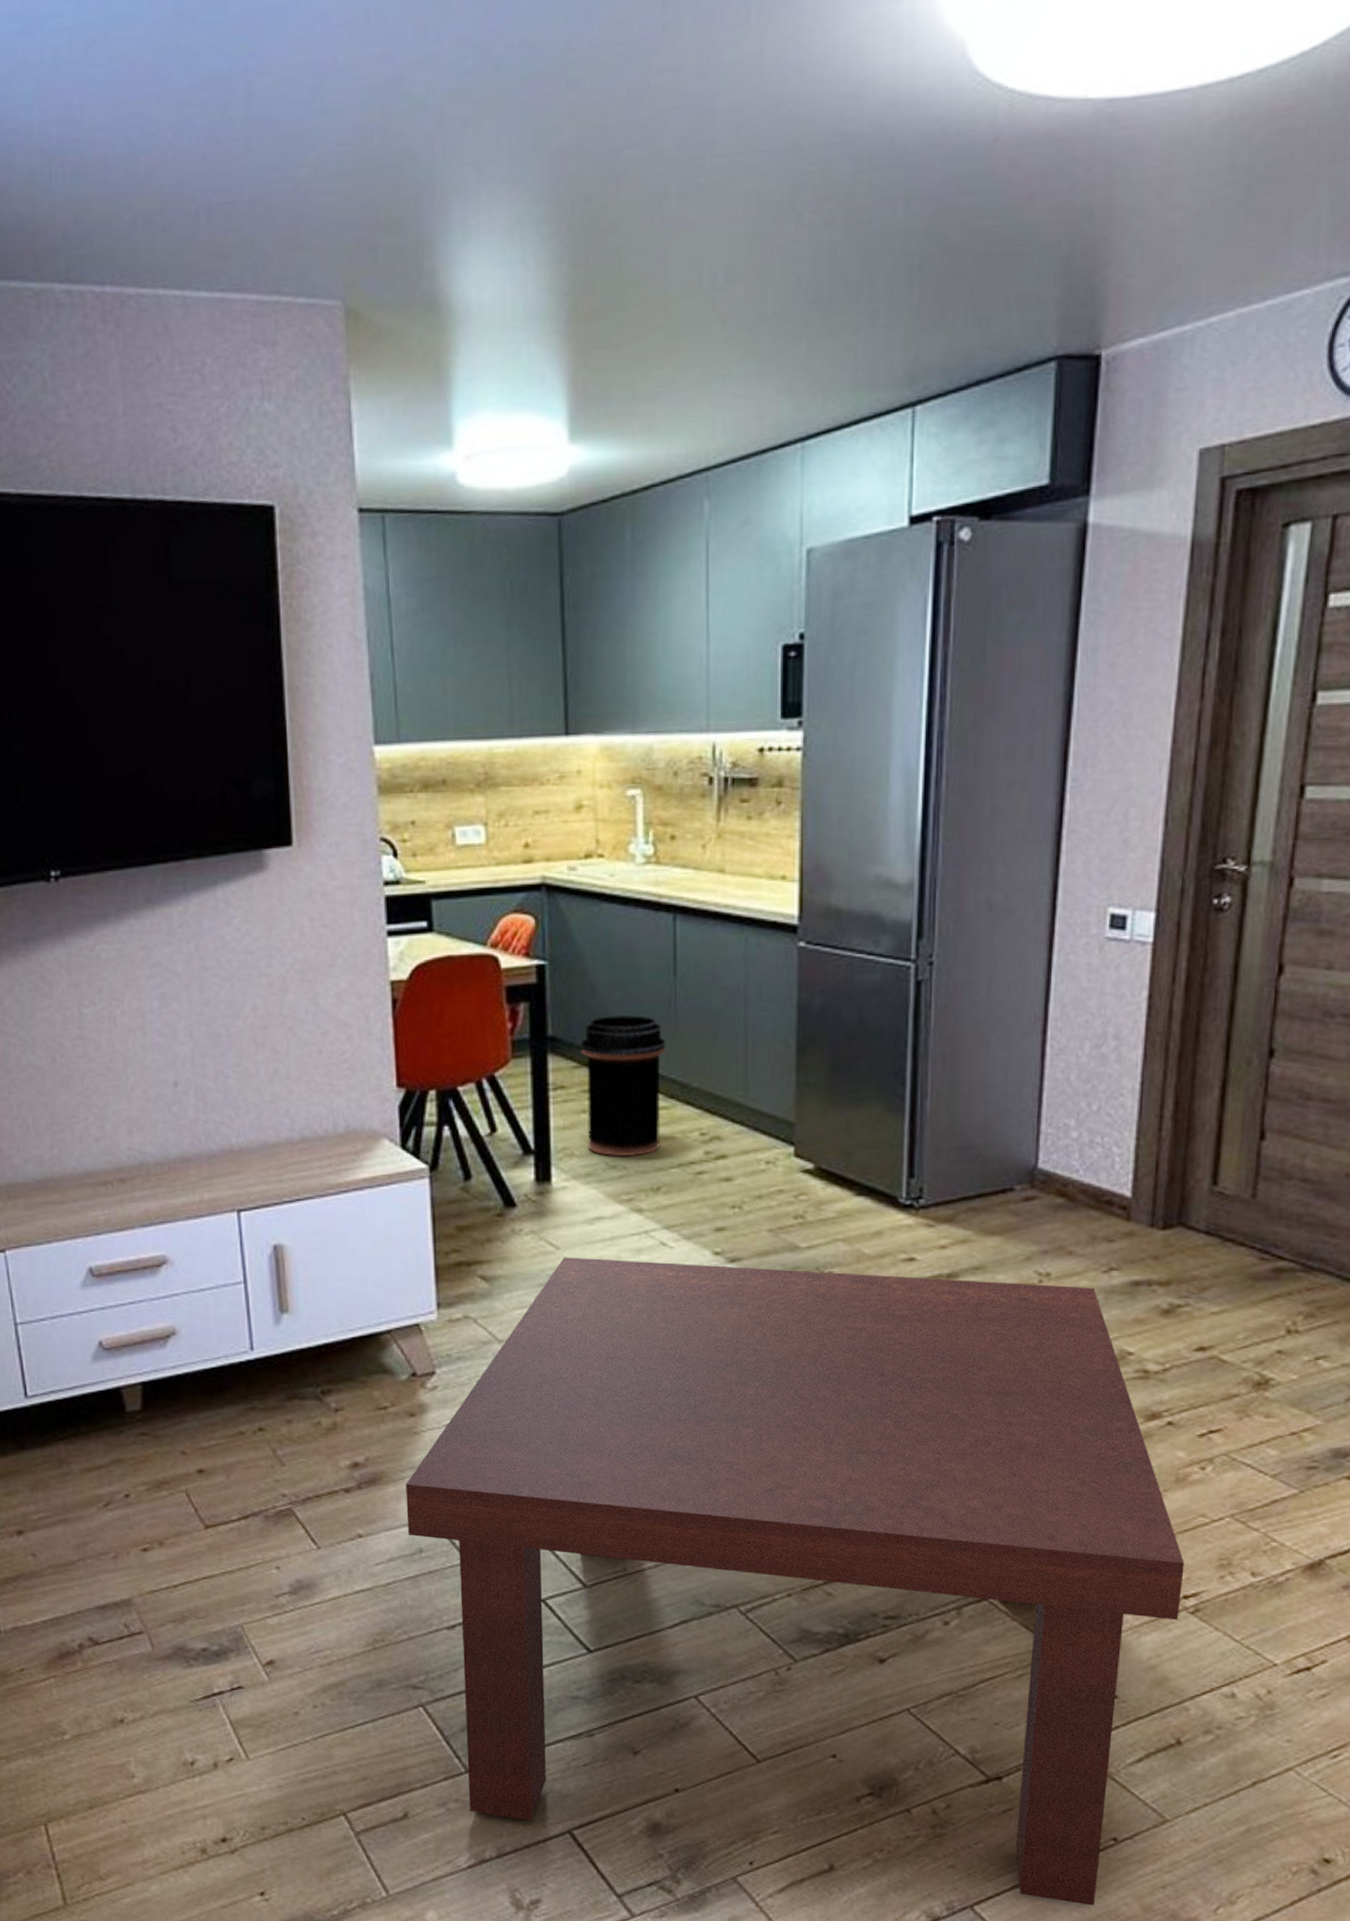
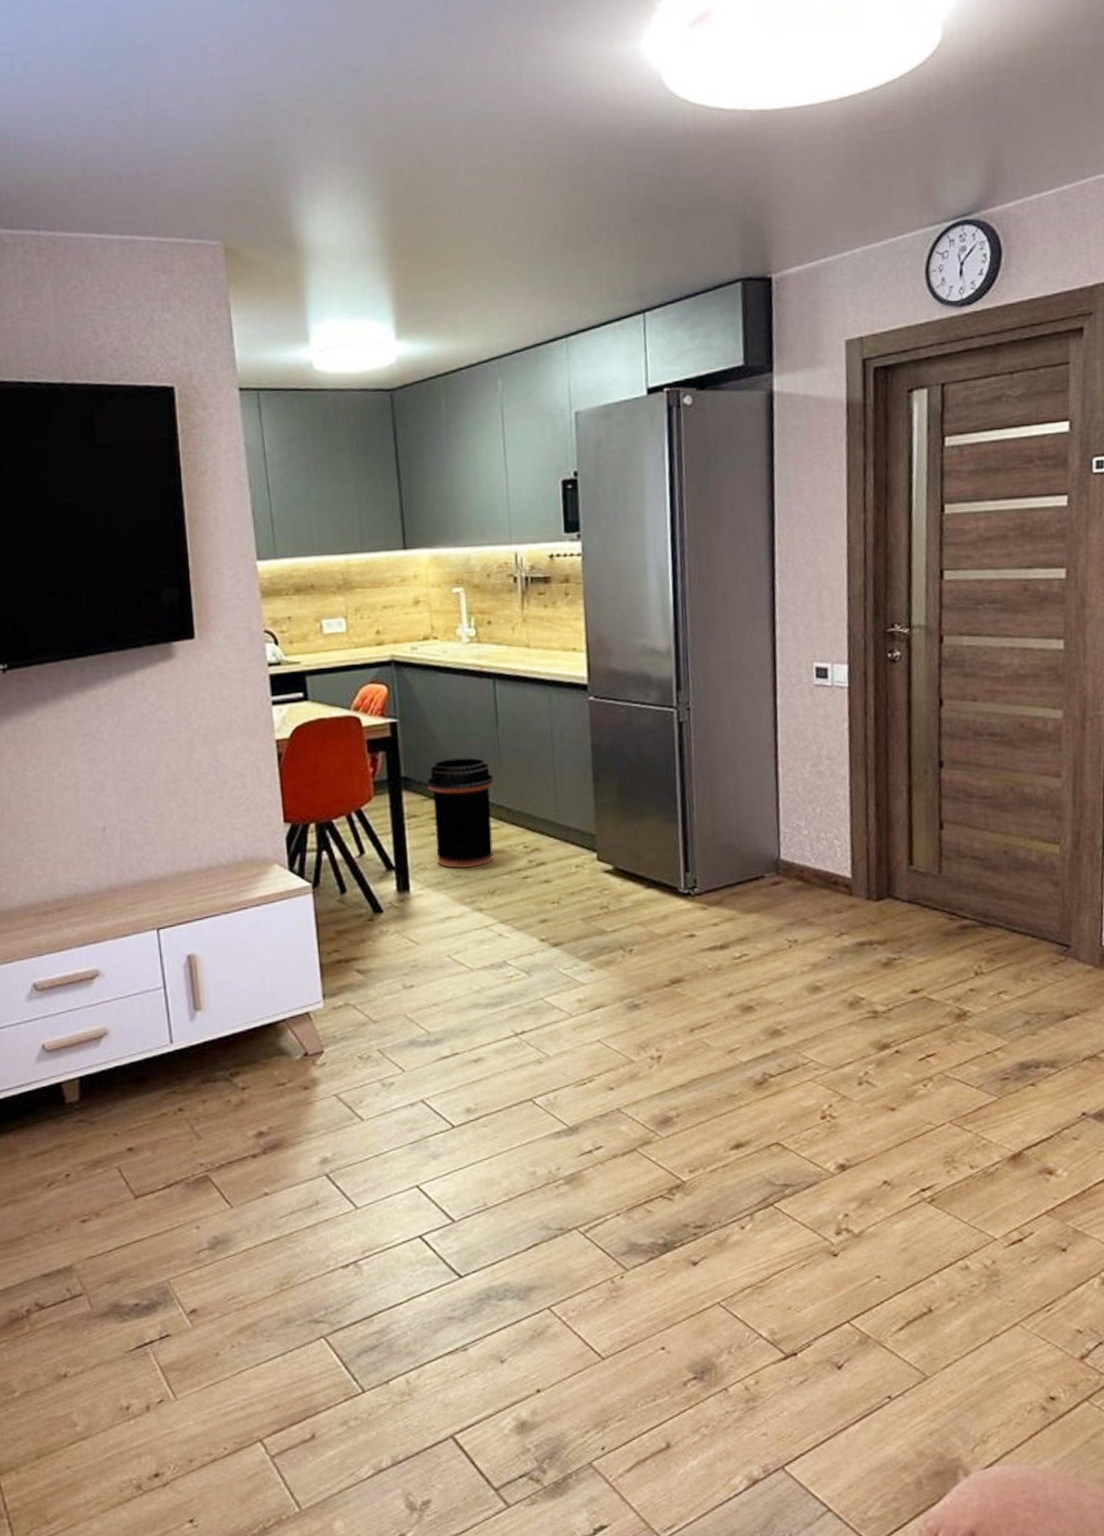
coffee table: present [405,1257,1185,1906] -> none [302,949,920,1457]

